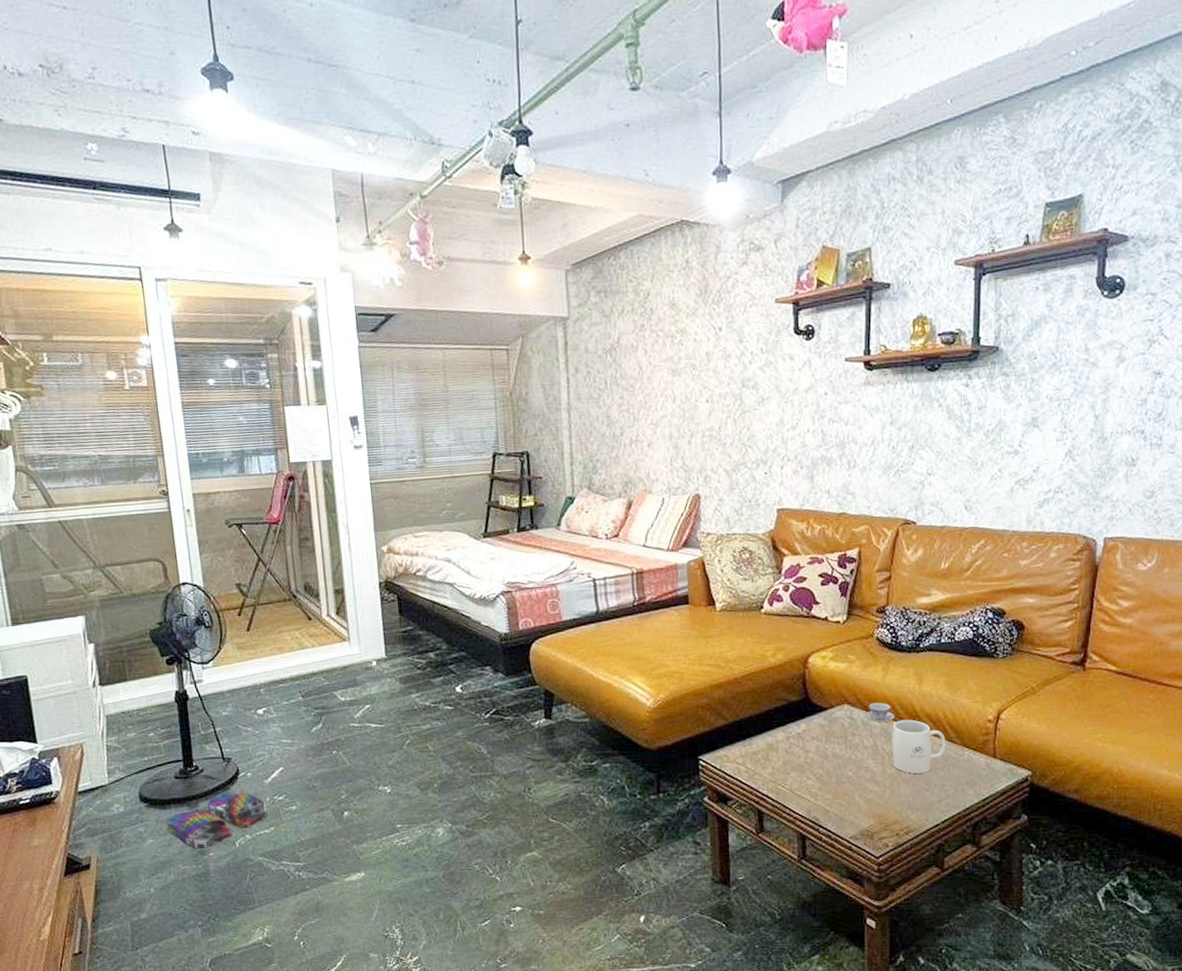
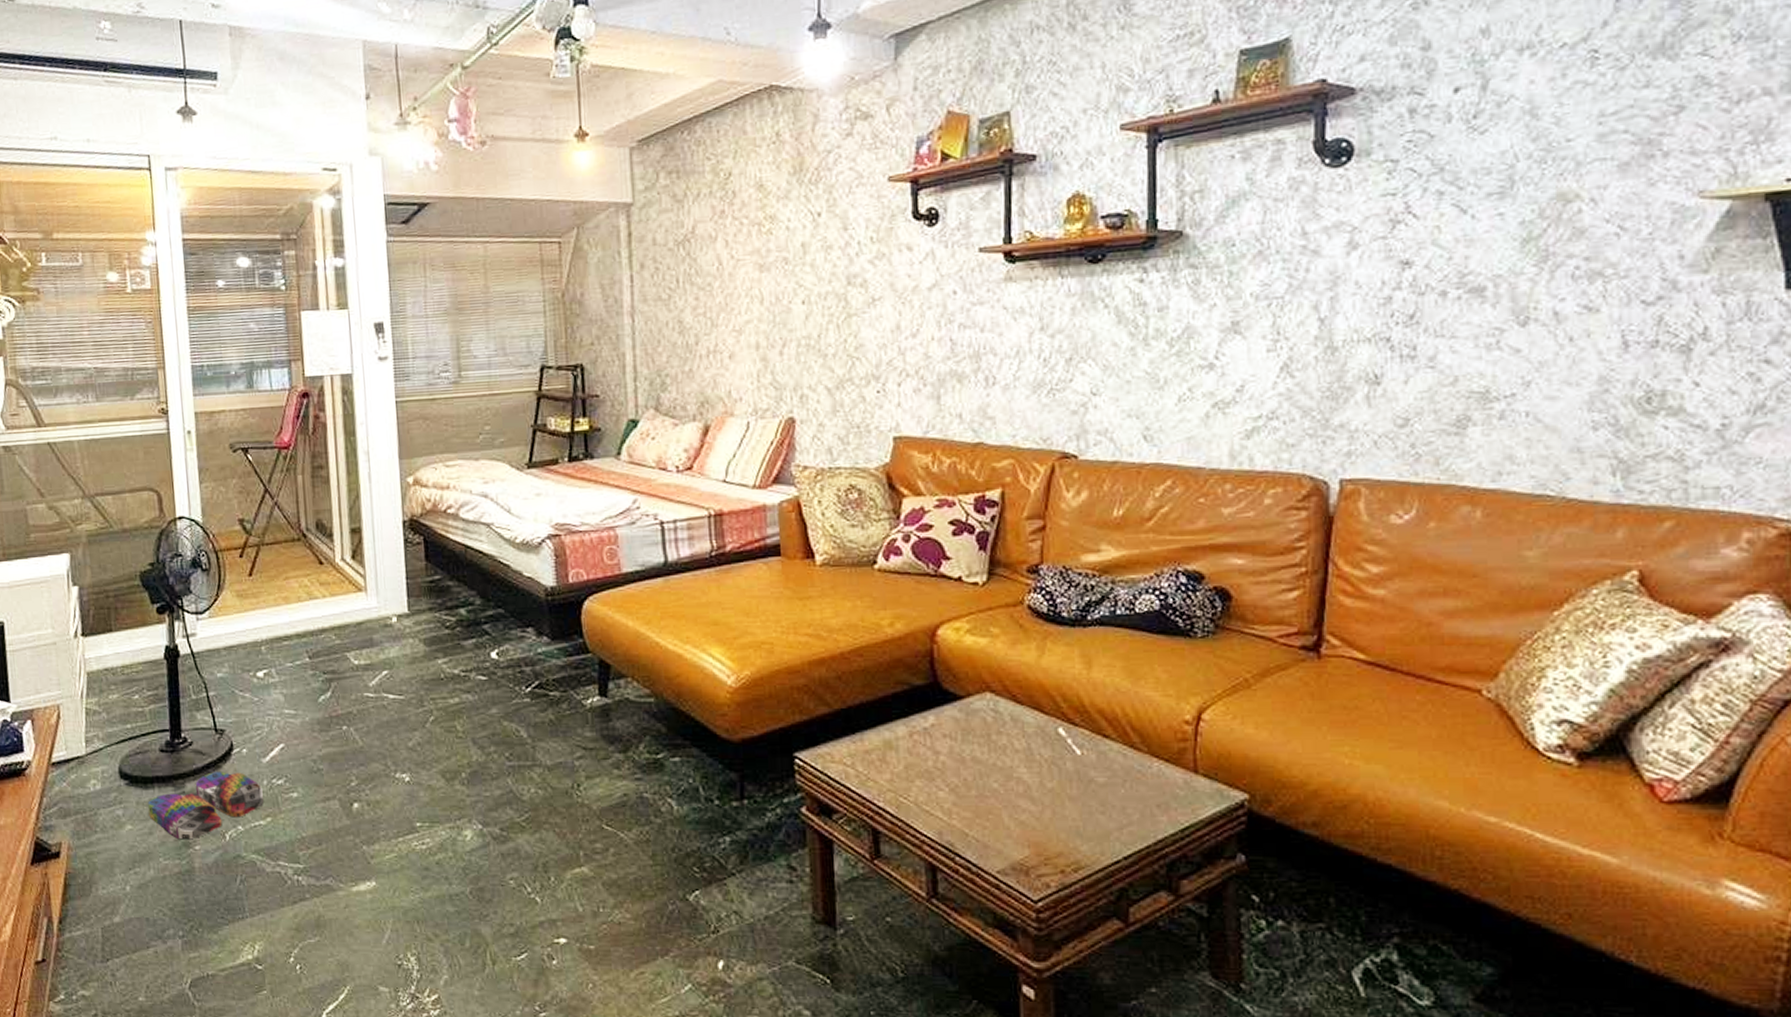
teacup: present [865,702,895,723] -> none [1015,691,1056,719]
mug: present [891,719,946,774] -> none [1050,716,1127,789]

